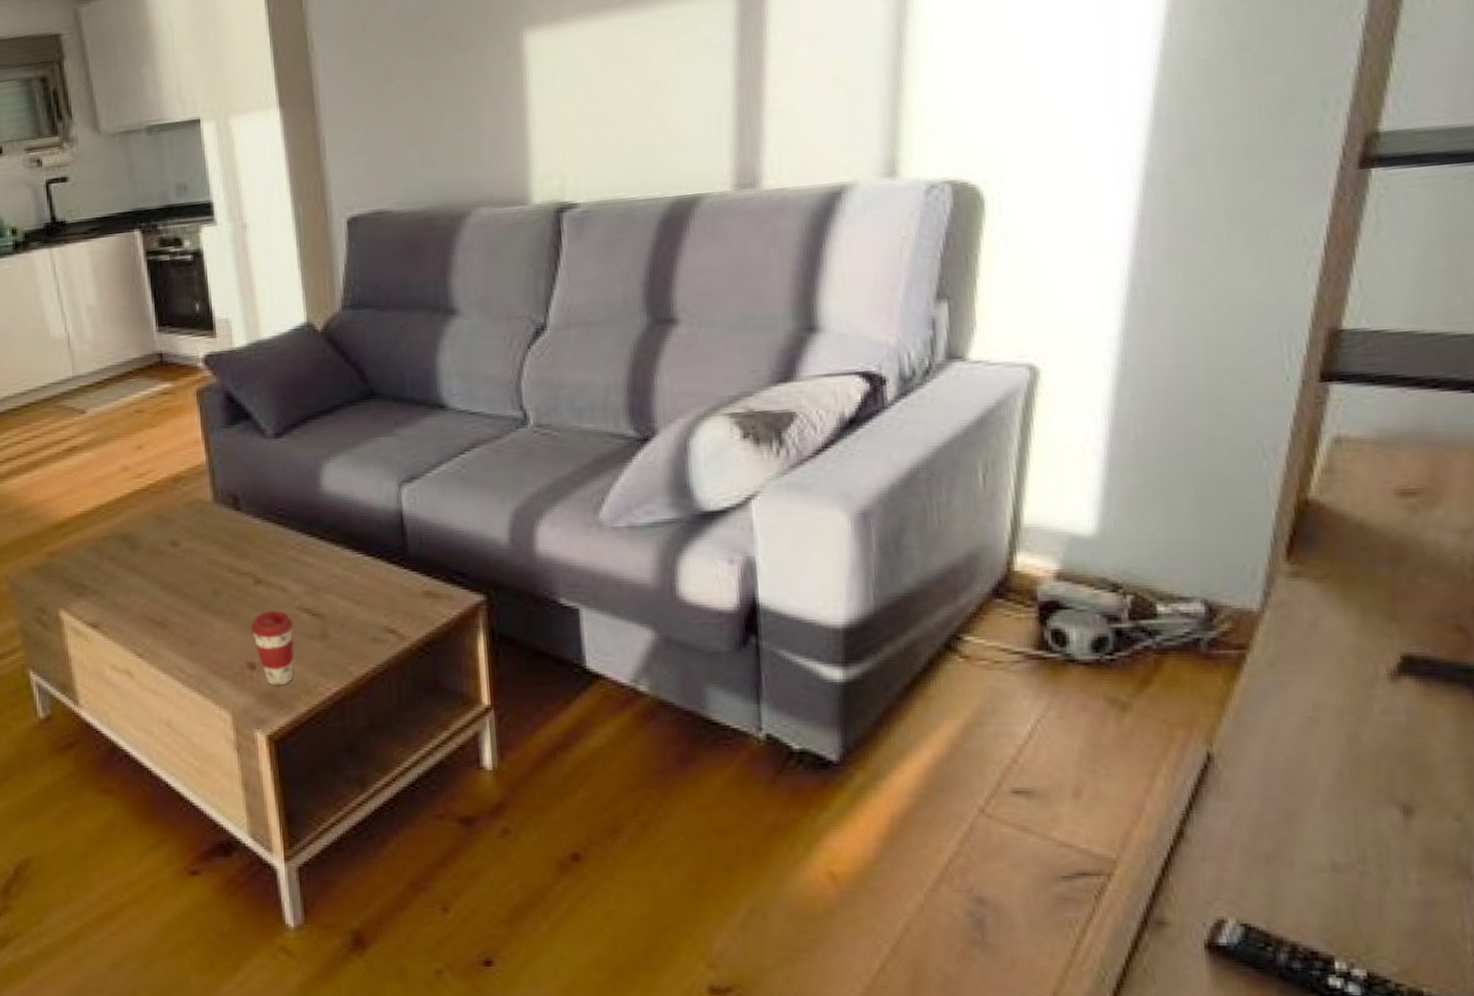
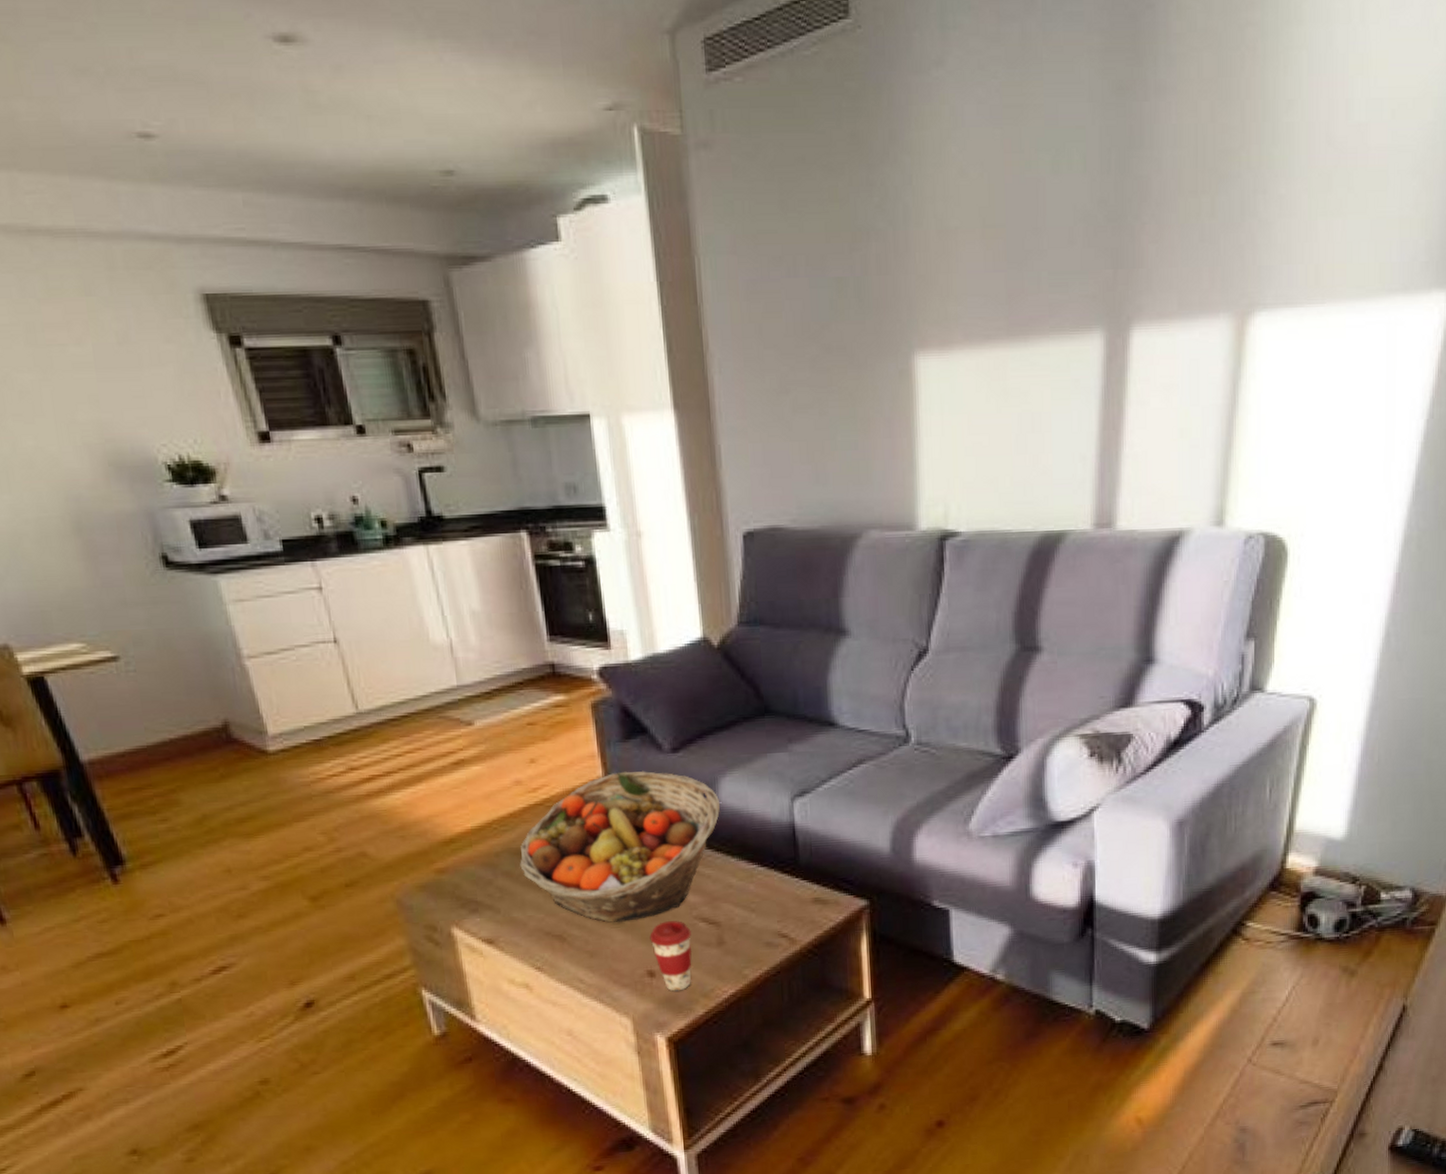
fruit basket: none [125,456,324,612] -> present [520,770,721,923]

